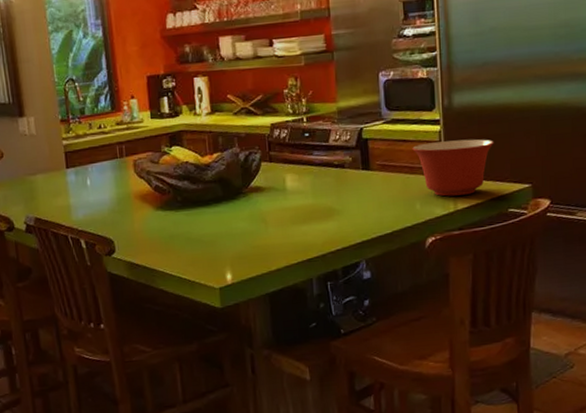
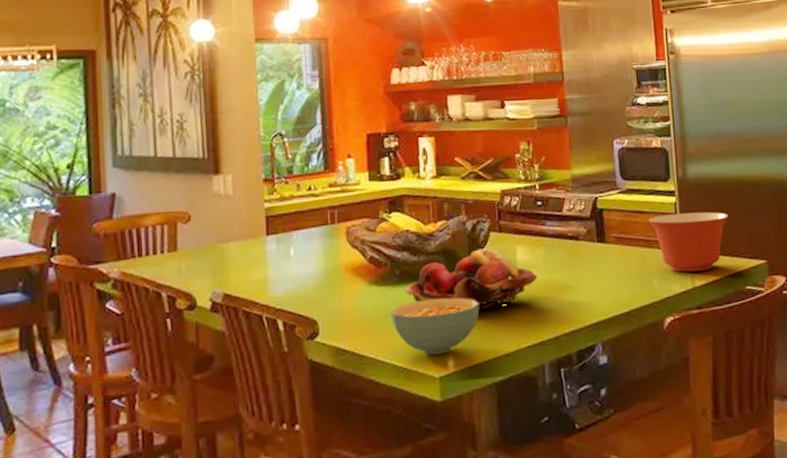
cereal bowl: none [174,220,253,269] -> present [389,297,480,355]
fruit basket: none [188,177,305,232] -> present [406,248,537,311]

